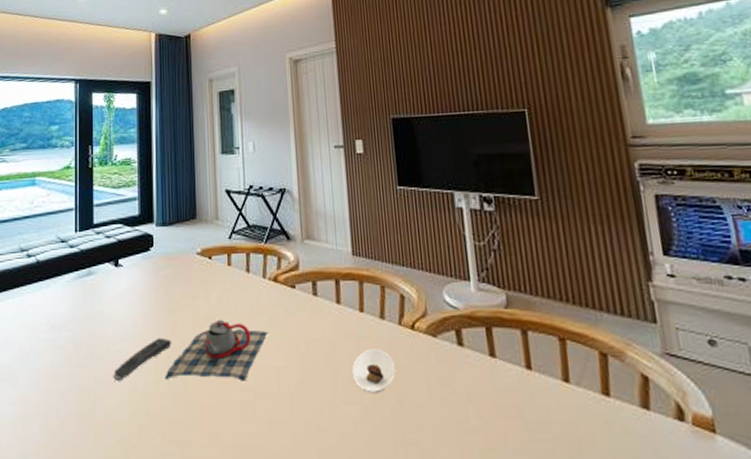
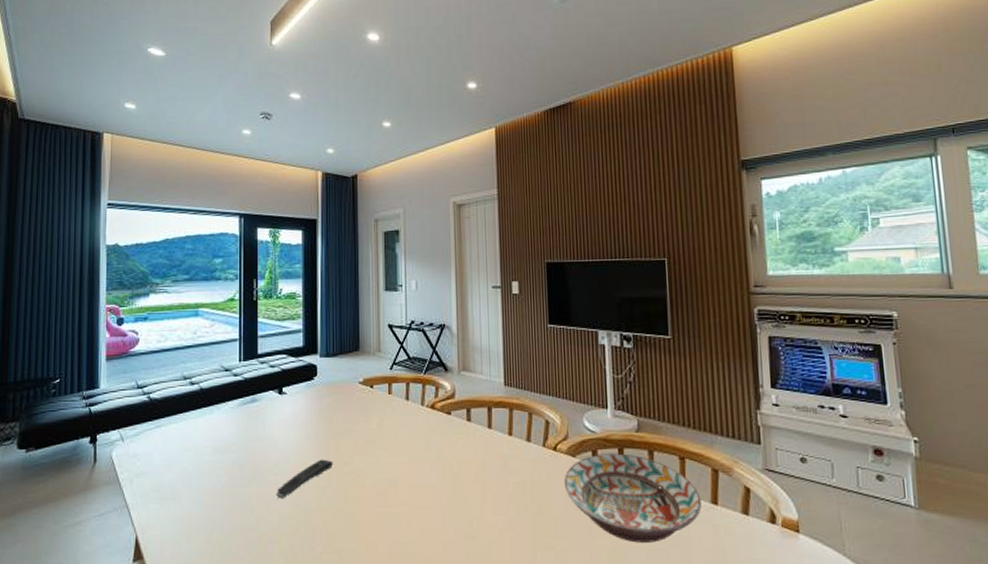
teapot: present [165,319,269,381] -> none [326,442,425,497]
saucer: present [352,348,395,394] -> none [500,467,538,506]
decorative bowl: none [424,333,591,441] -> present [564,453,702,543]

